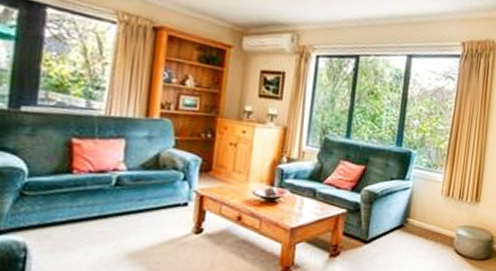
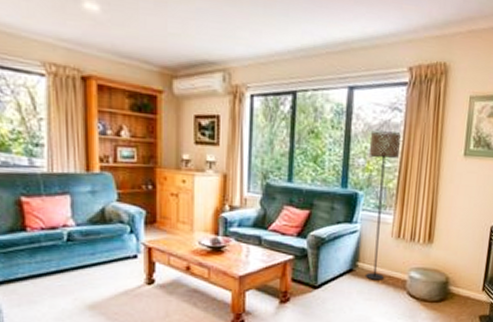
floor lamp: none [414,96,453,237] -> present [365,131,401,280]

